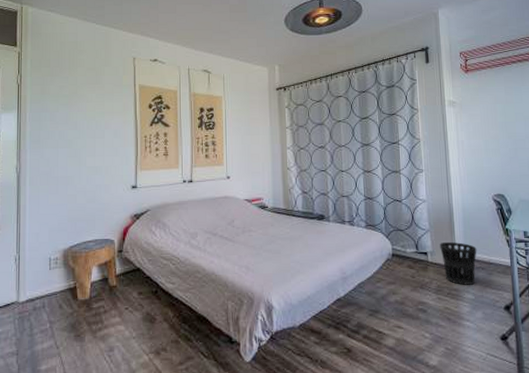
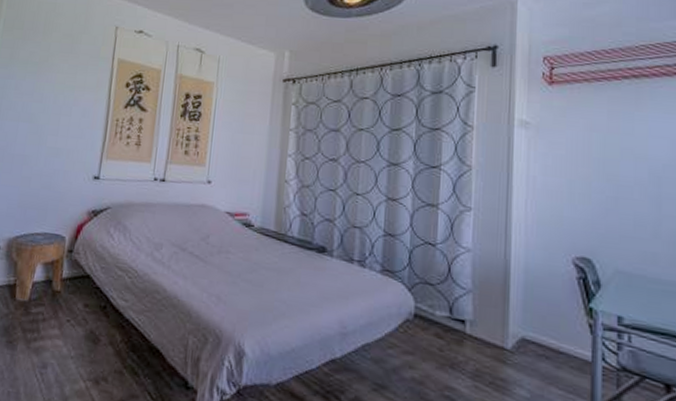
wastebasket: present [440,241,477,285] -> none [485,310,541,378]

